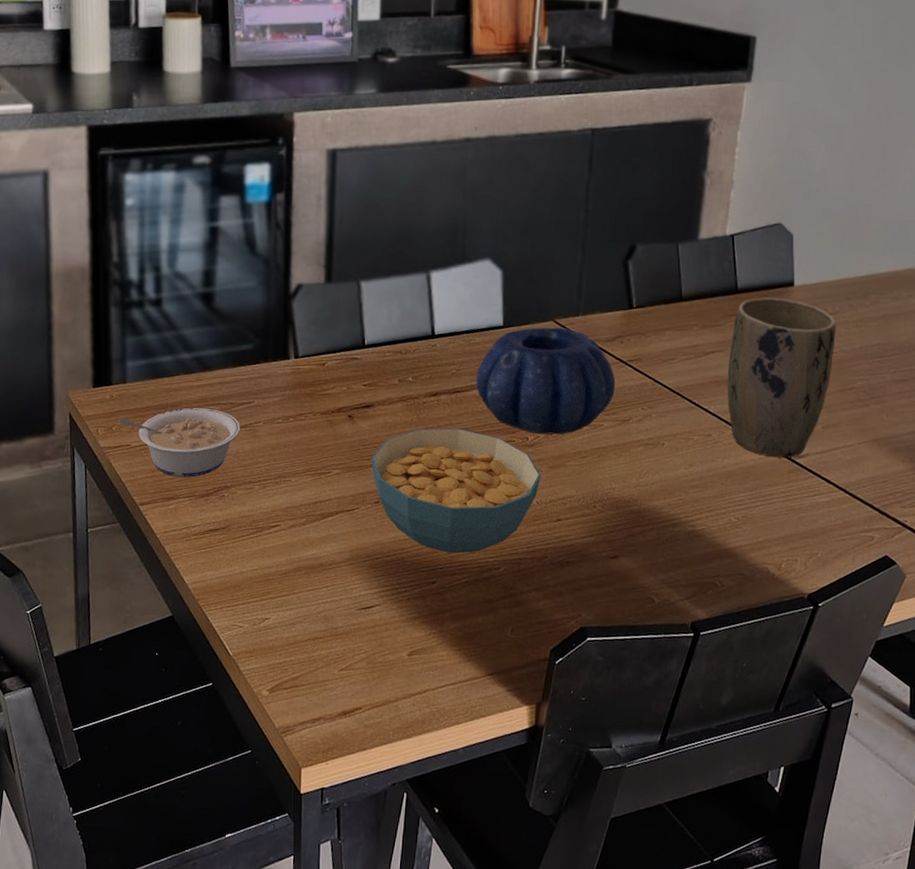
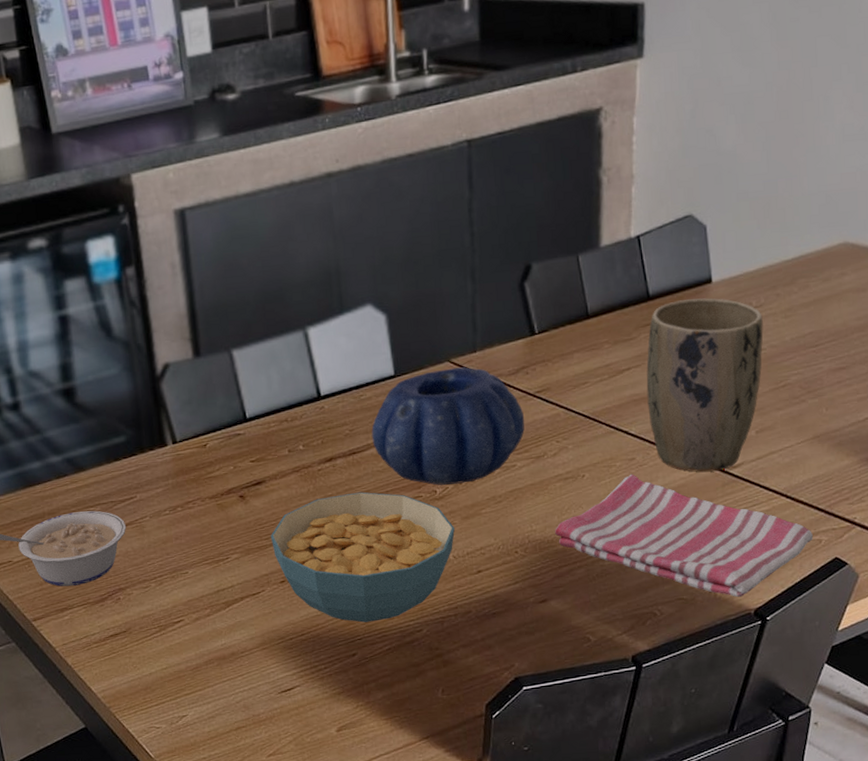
dish towel: none [632,449,866,581] -> present [555,474,813,598]

